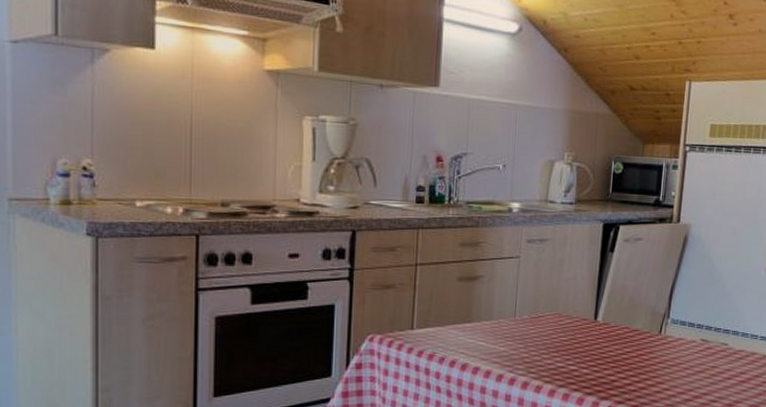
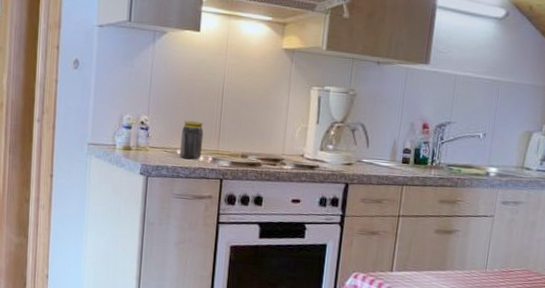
jar: none [139,162,169,213] -> present [180,120,204,160]

